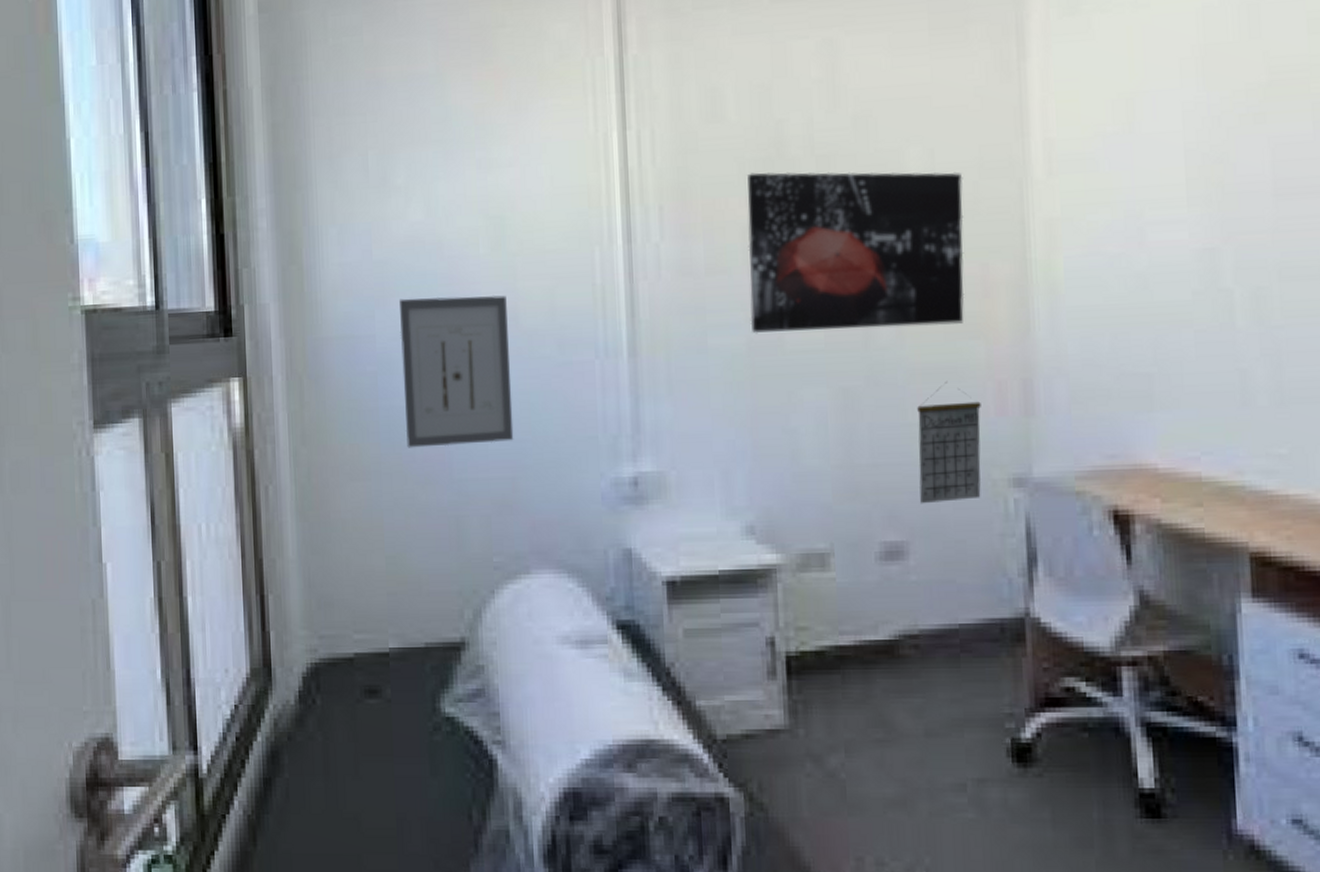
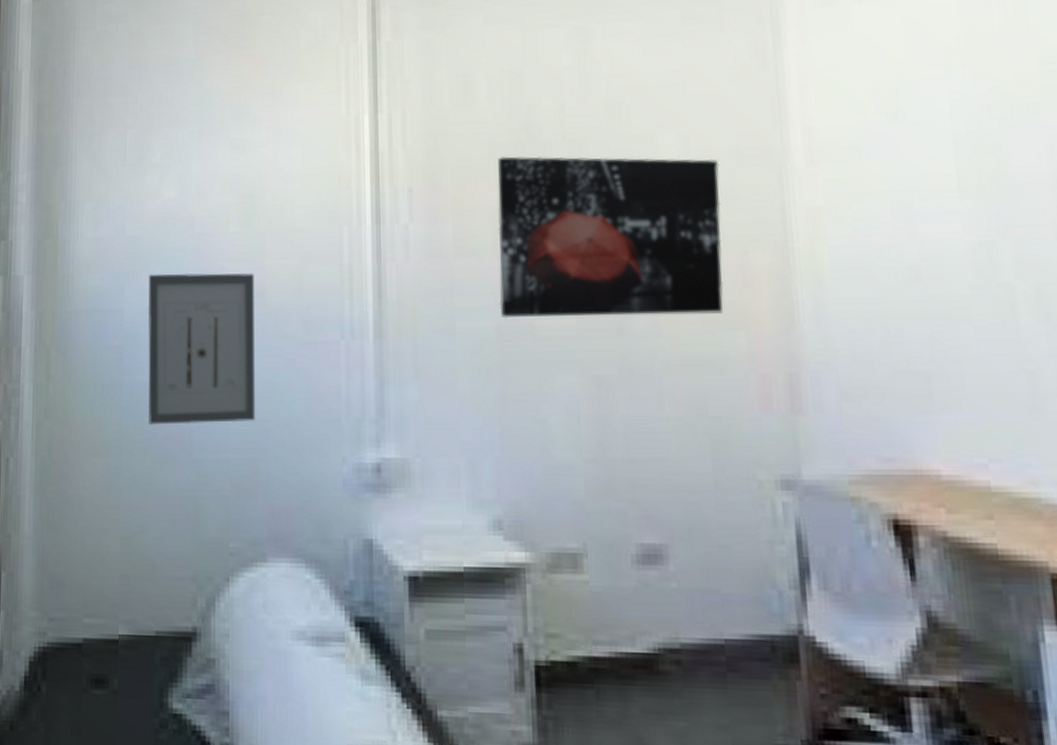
calendar: present [917,380,981,504] -> none [675,373,746,504]

